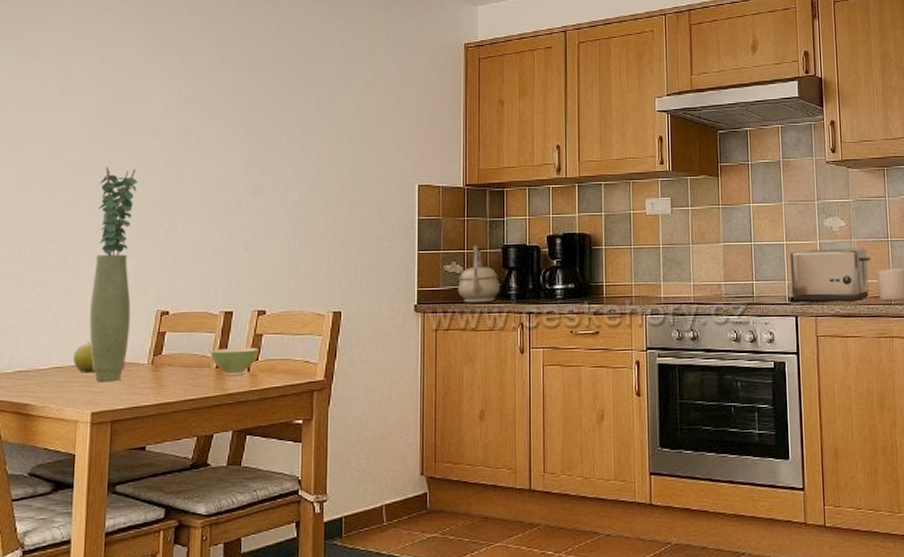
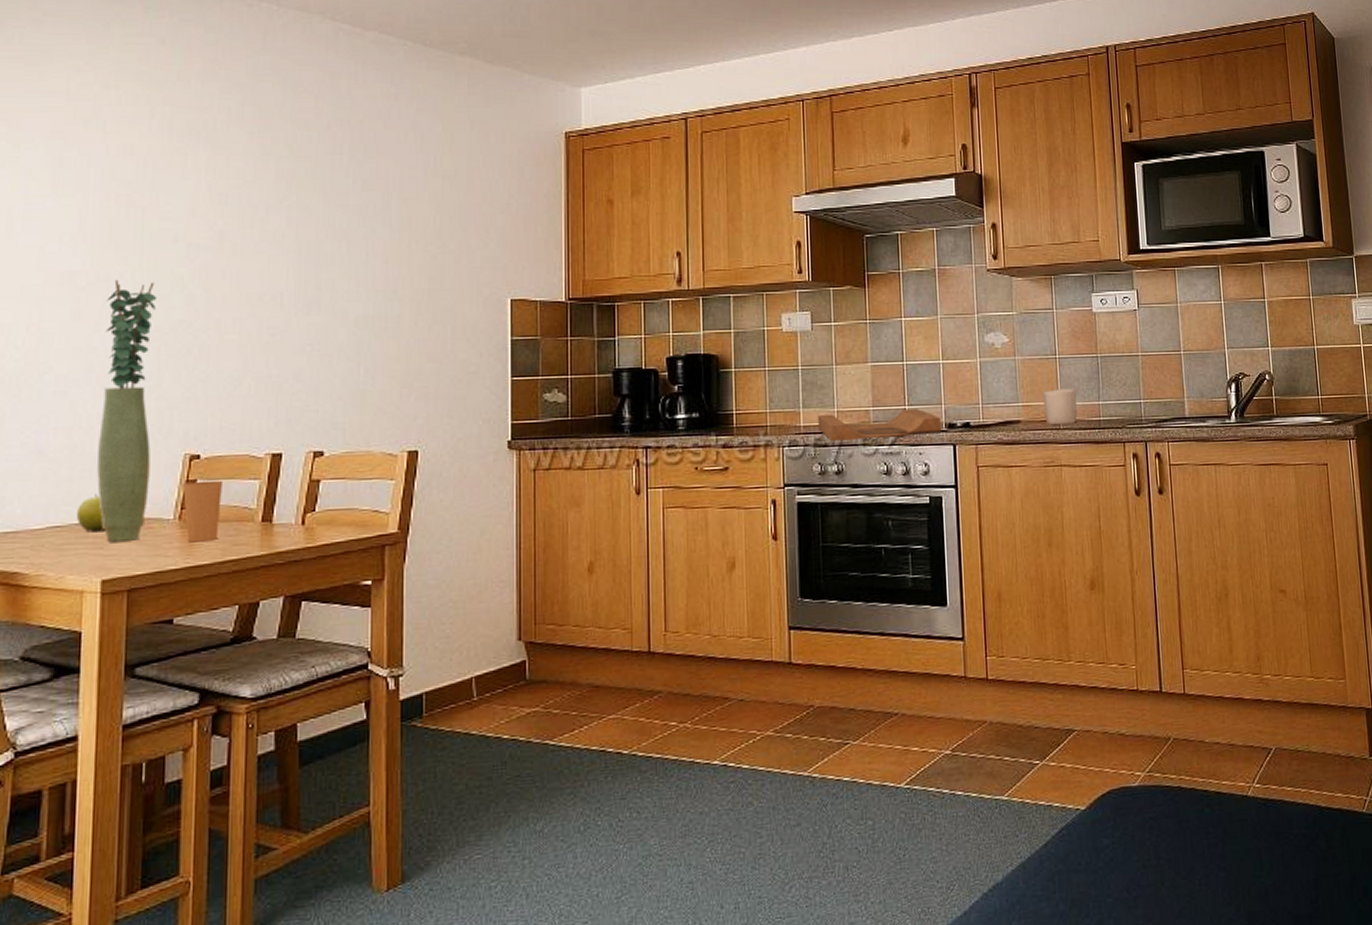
cup: none [155,332,187,384] -> present [183,480,224,543]
bowl: present [210,347,259,377] -> none [253,495,316,532]
kettle: present [457,244,501,303] -> none [559,368,612,438]
cutting board: none [676,284,786,311] -> present [817,409,942,441]
toaster: present [790,248,871,303] -> none [947,367,1037,430]

